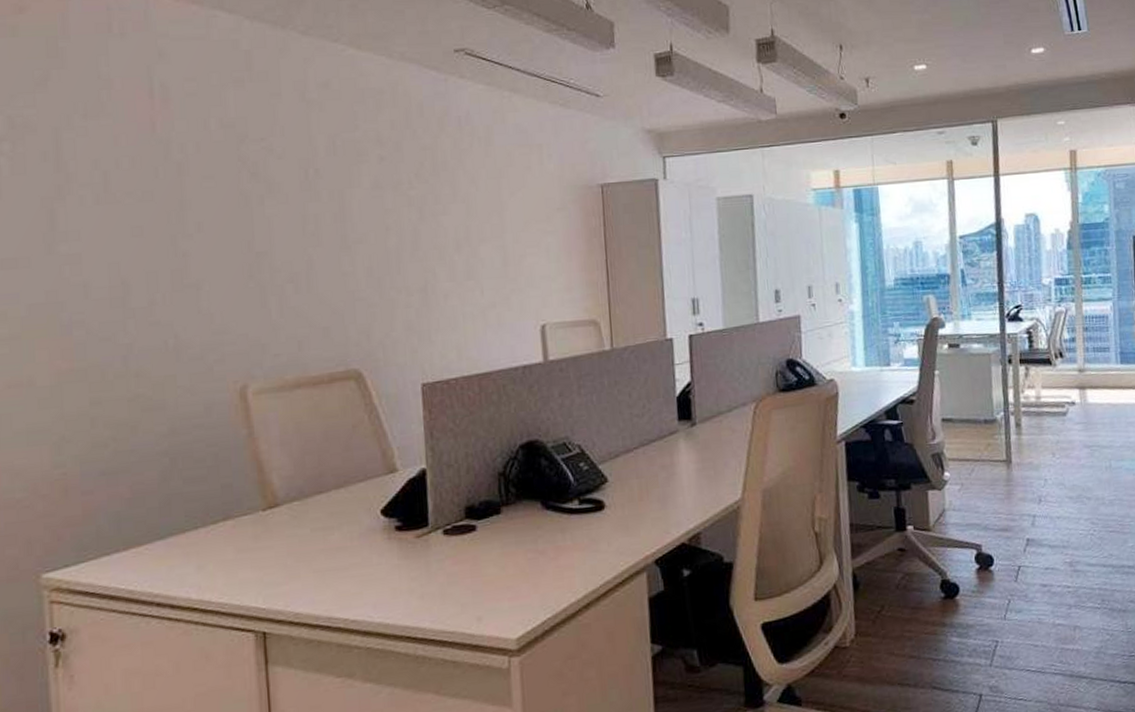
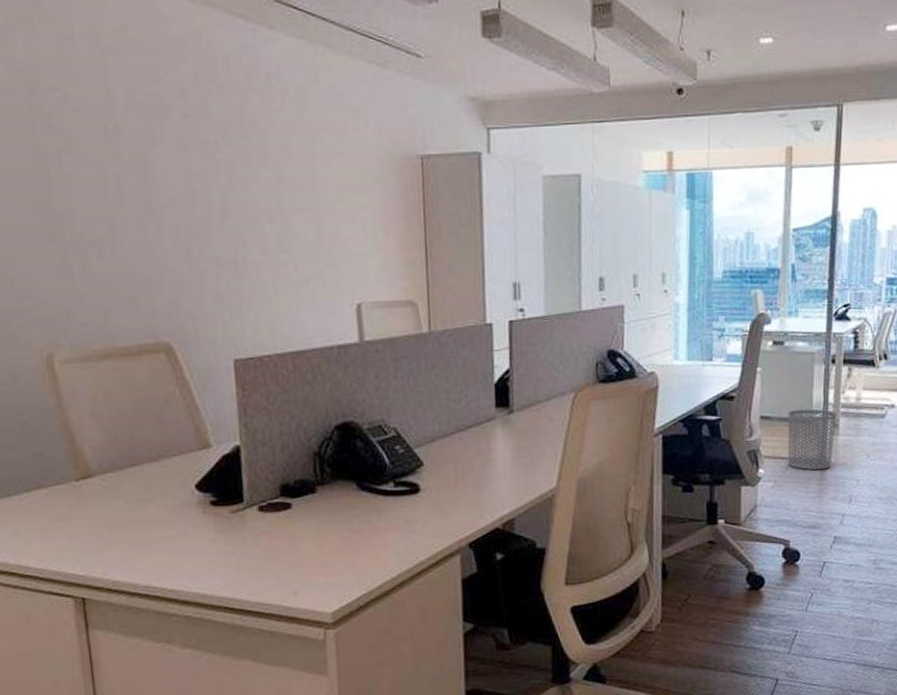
waste bin: none [969,409,1019,472] -> present [787,409,837,471]

